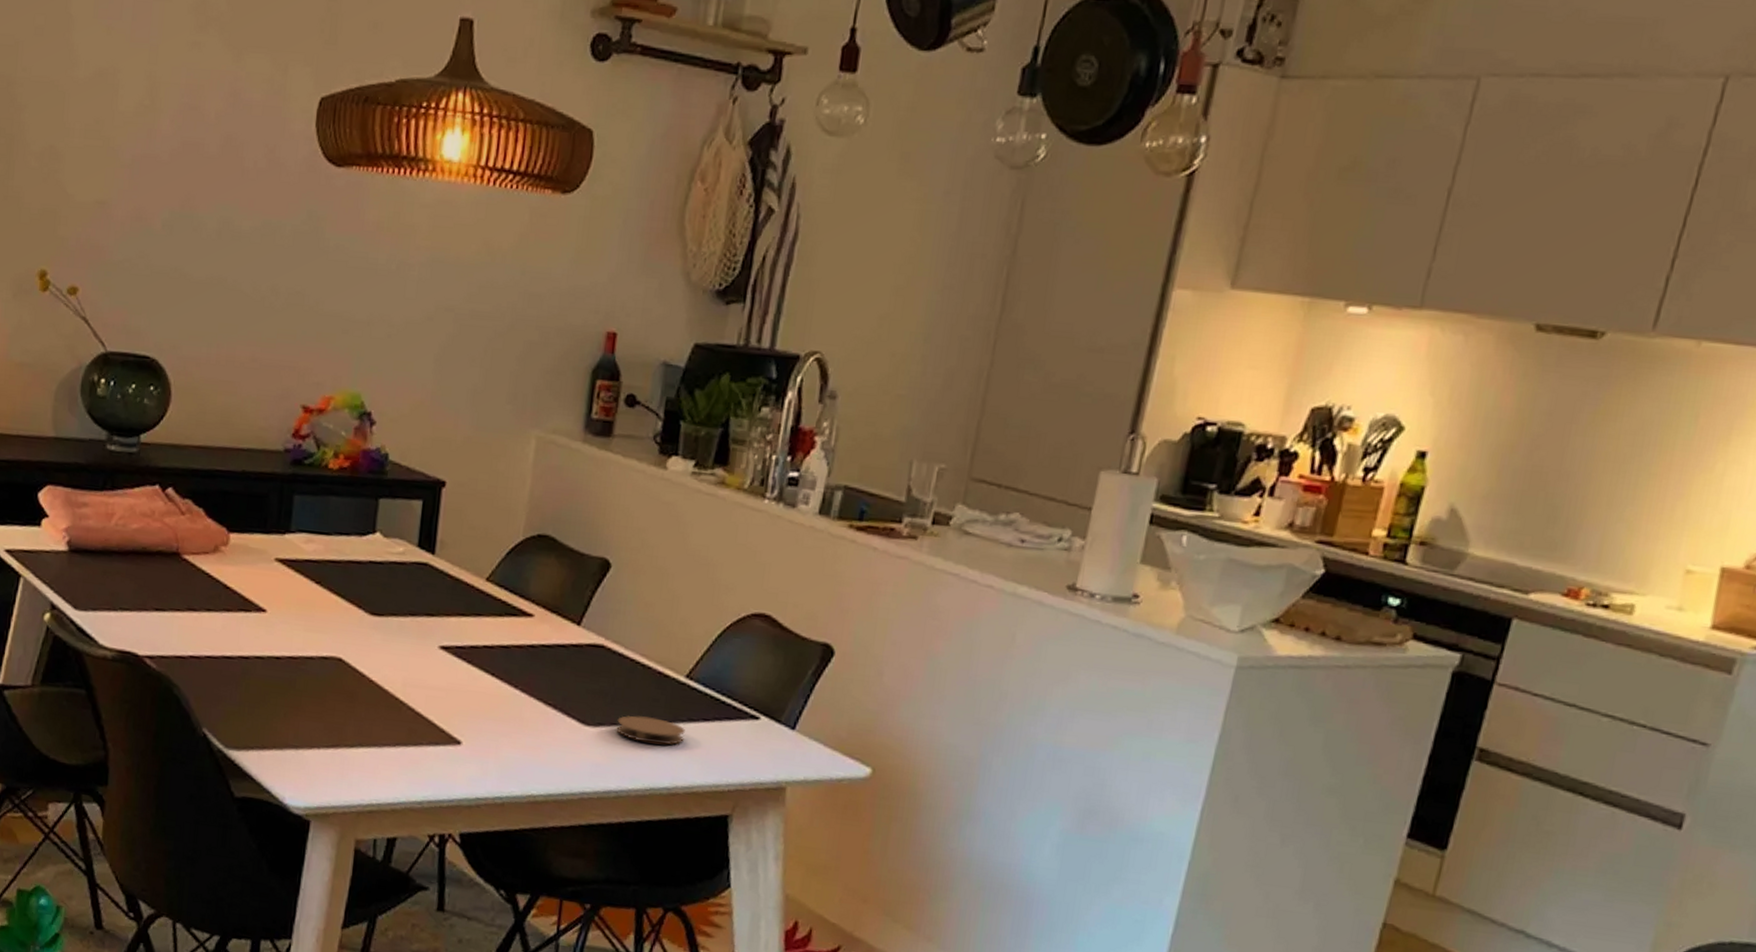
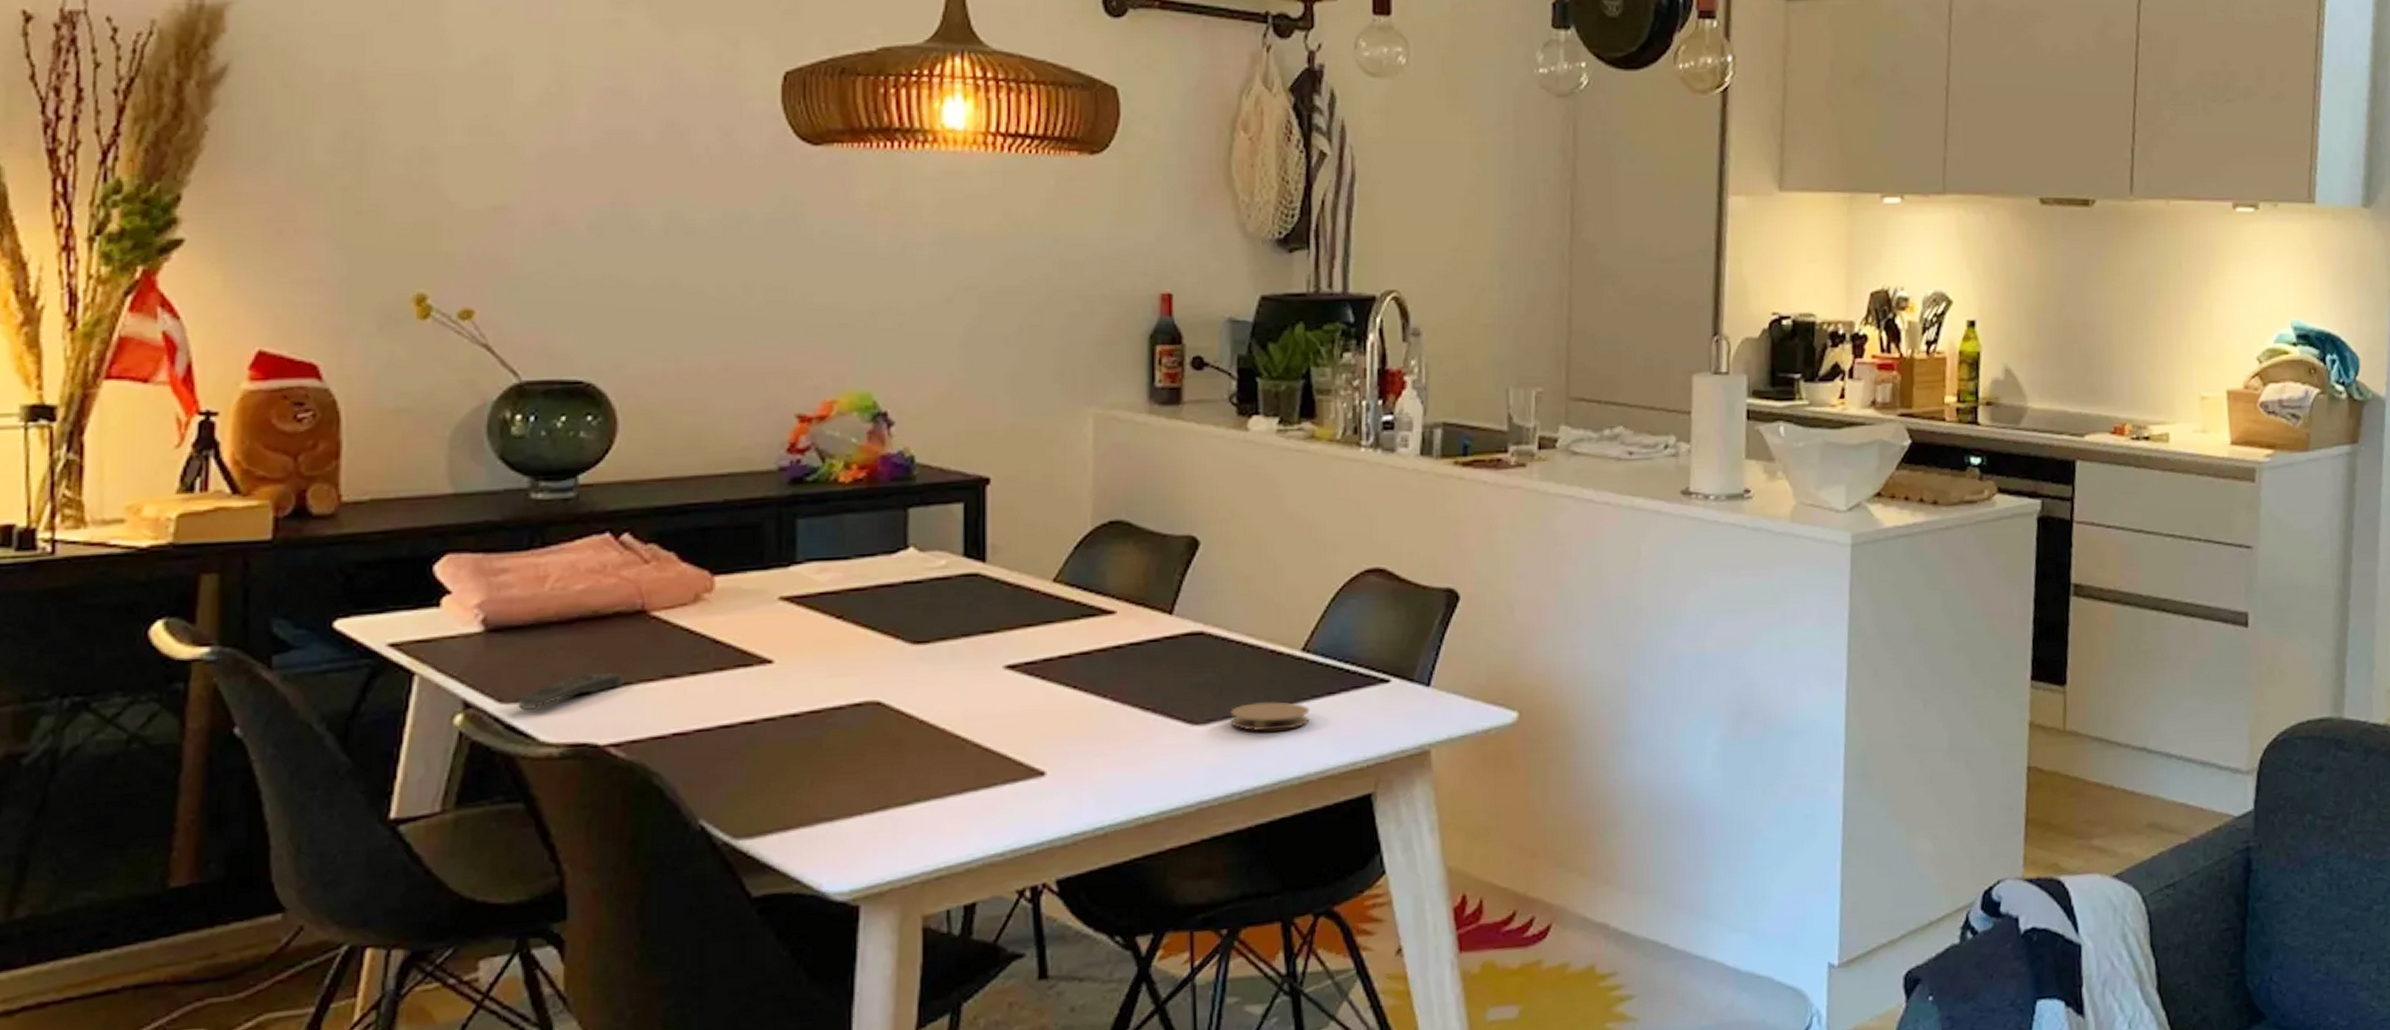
remote control: none [85,596,160,619] -> present [515,673,624,711]

